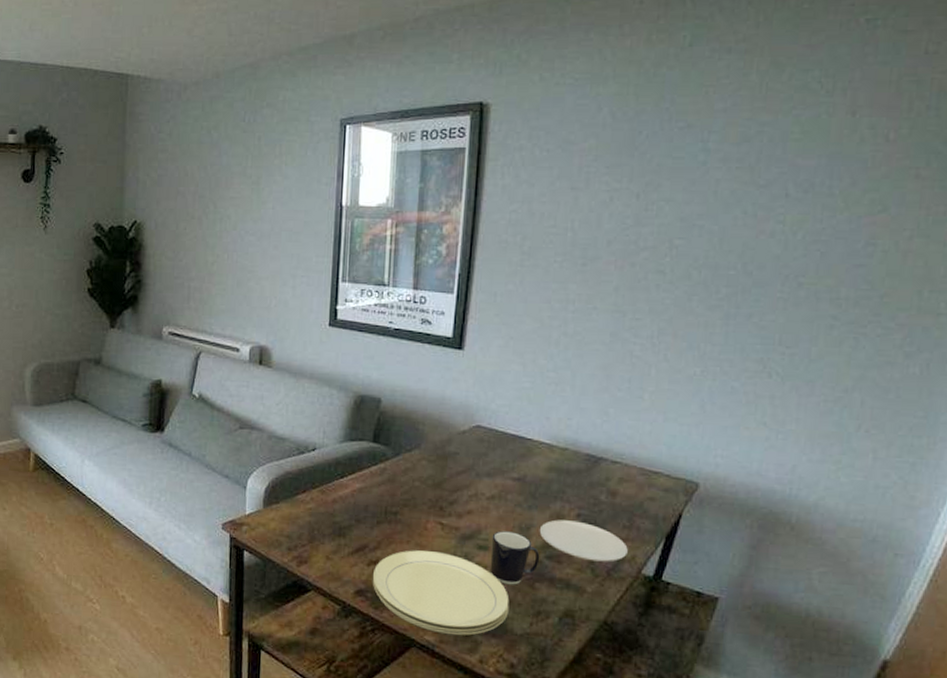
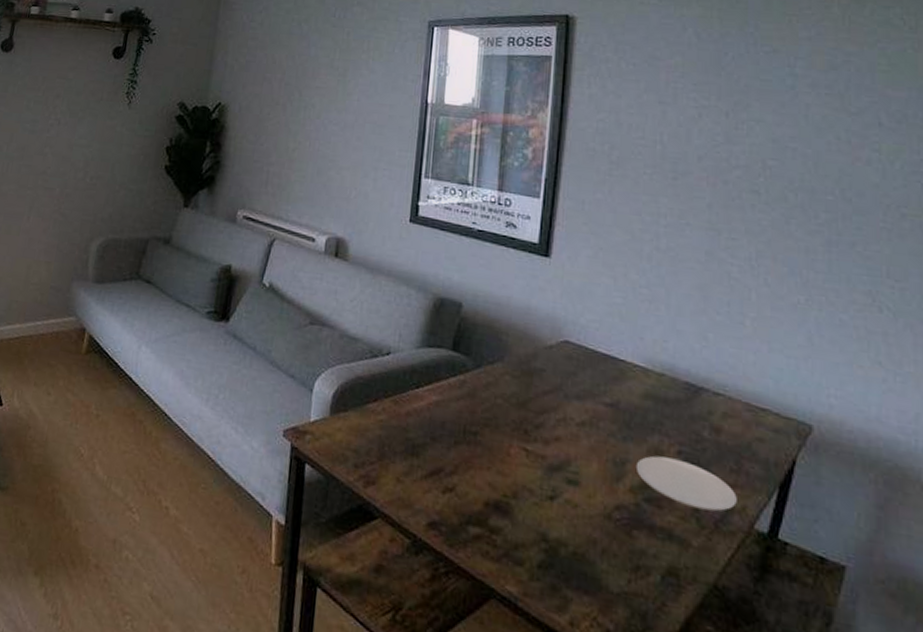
plate: present [372,550,510,636] -> none [447,478,604,590]
mug: present [489,531,540,585] -> none [580,463,638,531]

